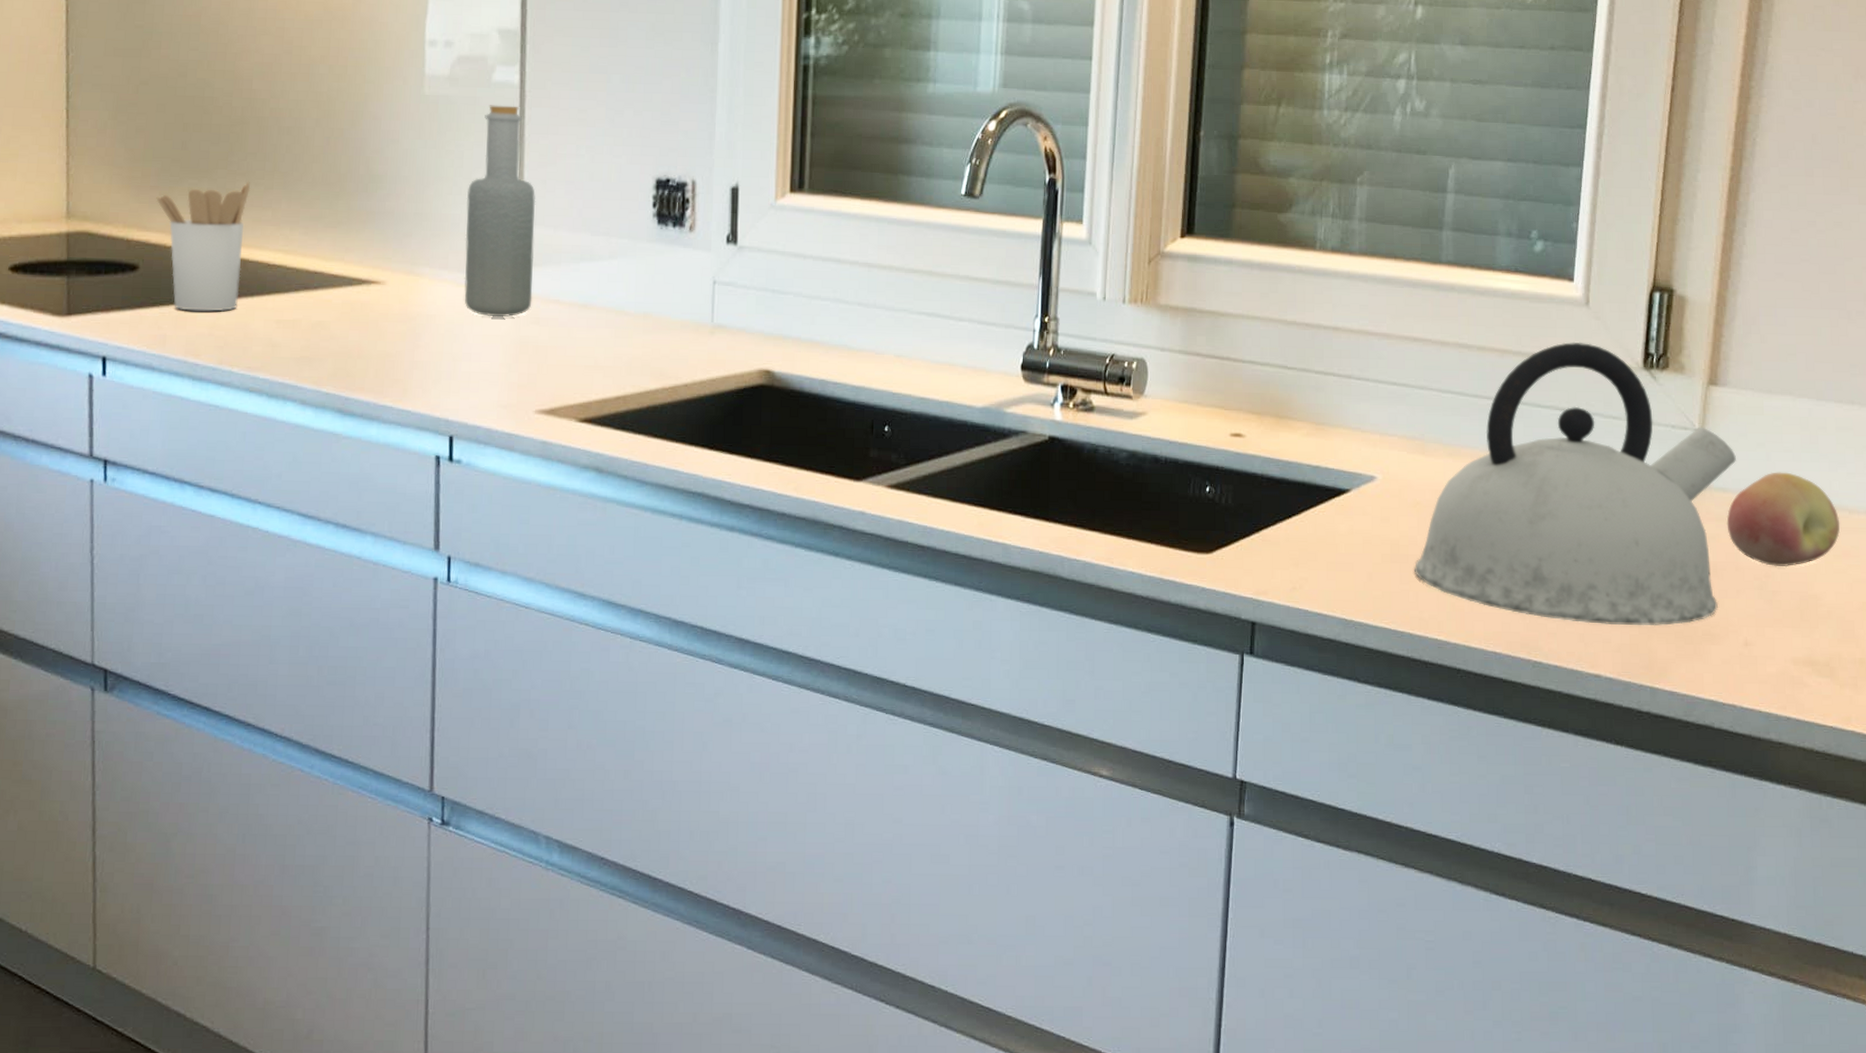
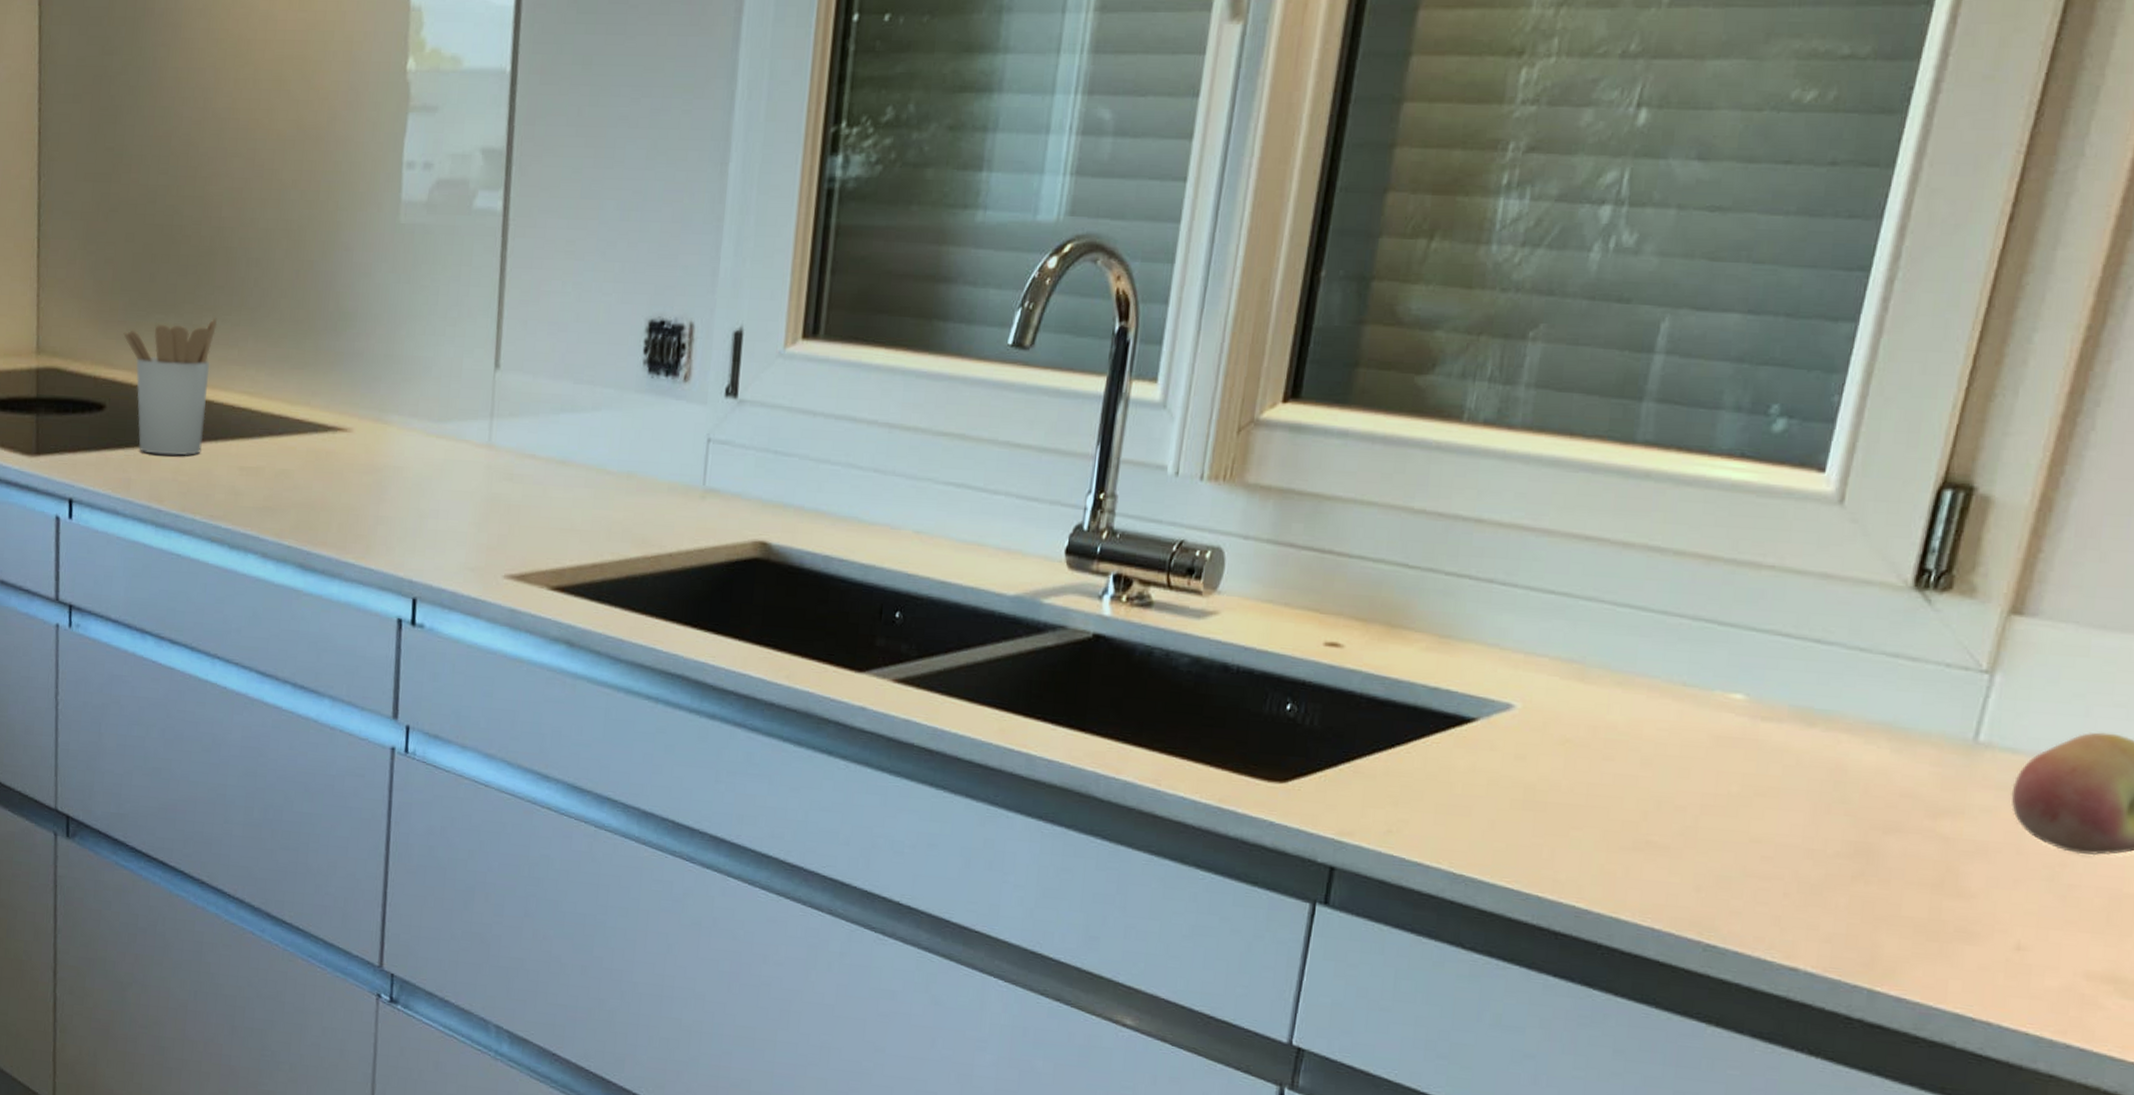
bottle: present [464,105,536,317] -> none [433,235,515,472]
kettle: present [1415,341,1736,626] -> none [1553,549,2038,916]

